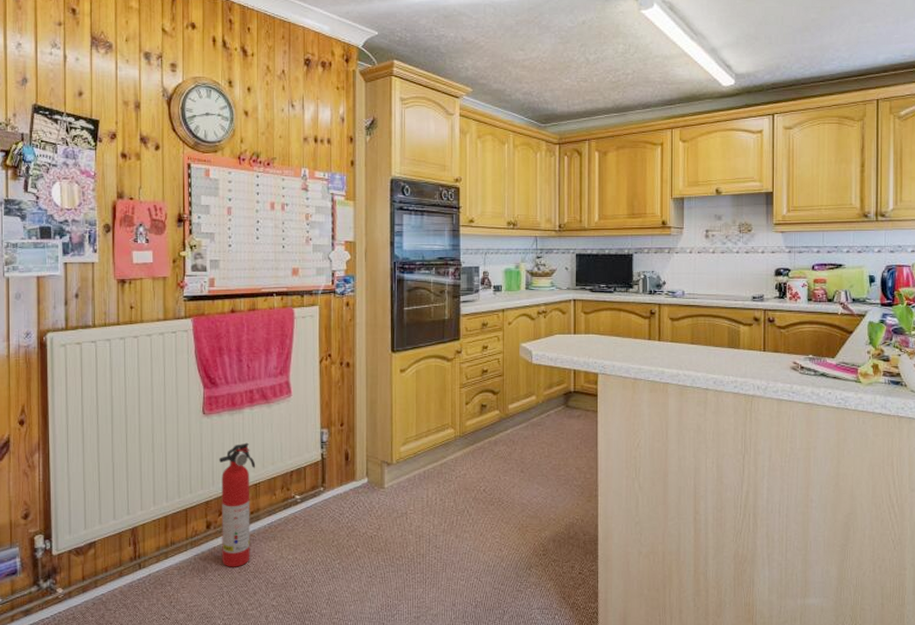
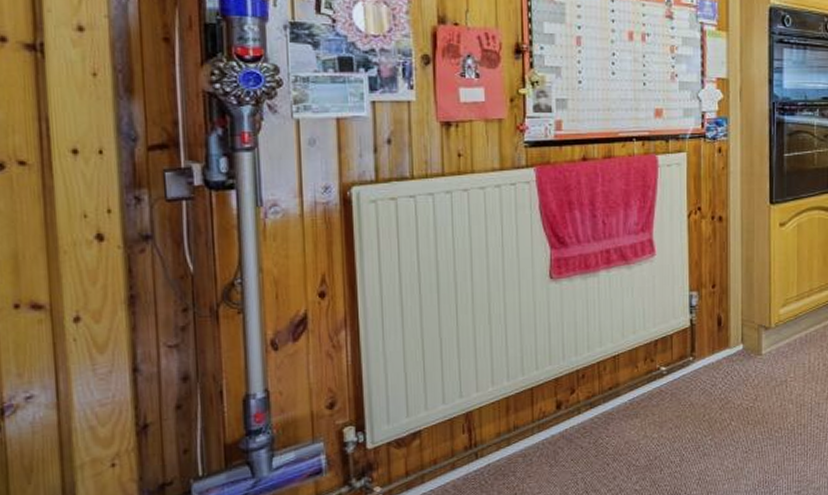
fire extinguisher: present [219,442,256,567] -> none [570,309,614,451]

